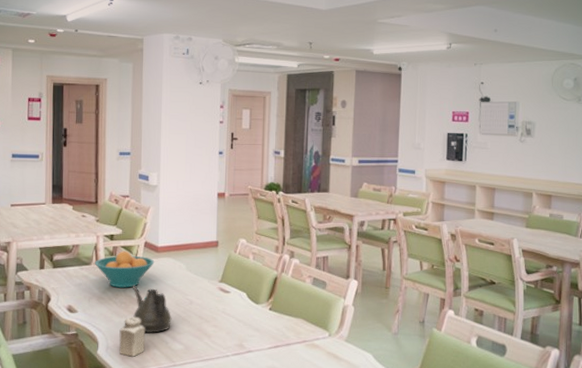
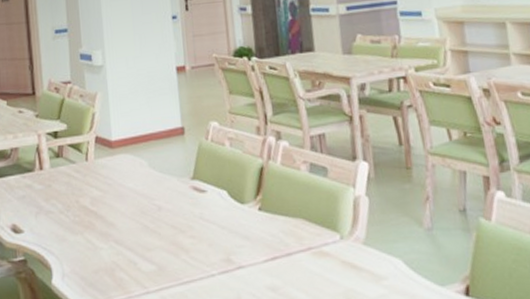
fruit bowl: present [94,251,155,288] -> none [38,150,110,197]
salt shaker: present [119,317,146,357] -> none [76,232,109,285]
teapot: present [132,285,172,333] -> none [85,192,139,252]

